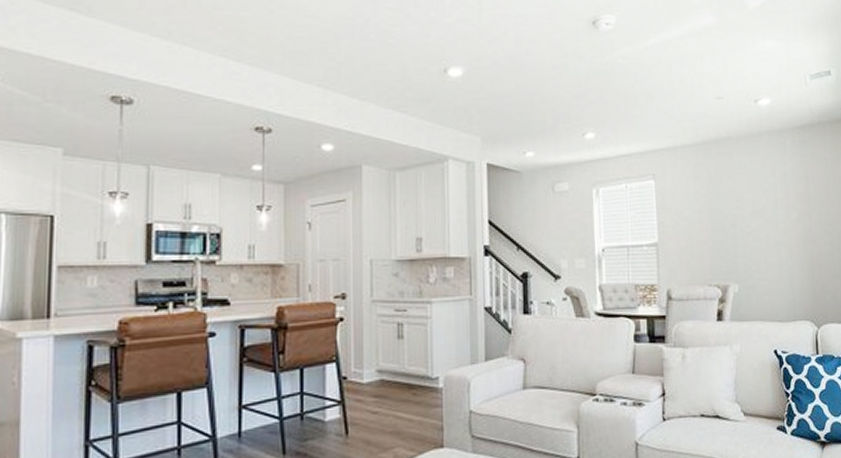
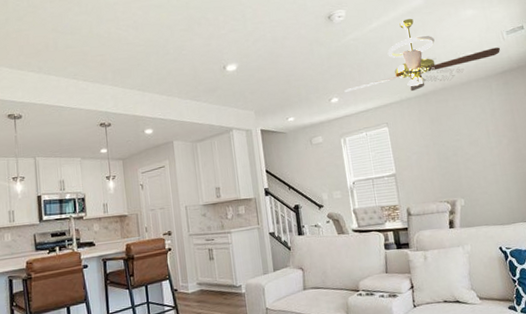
ceiling fan: none [604,40,802,137] -> present [344,18,501,92]

